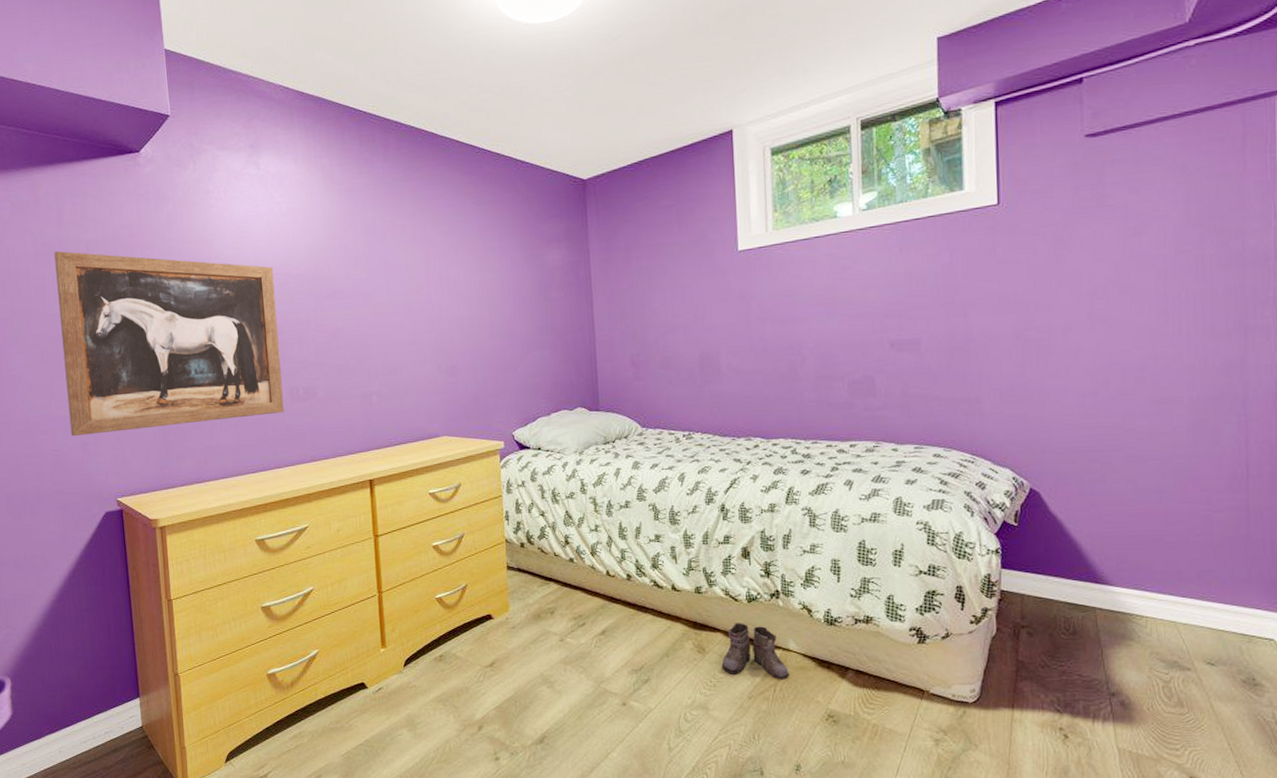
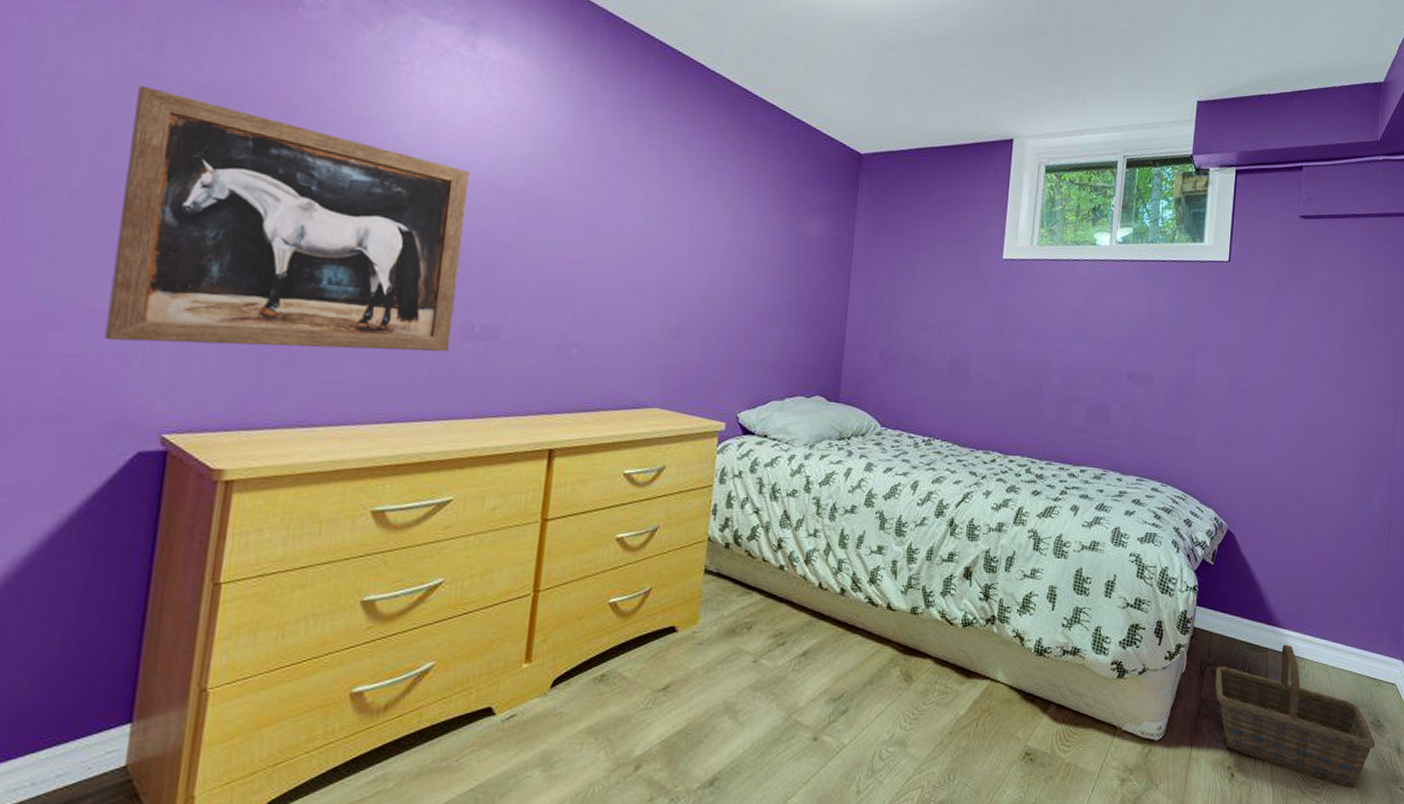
boots: present [719,623,789,680] -> none [926,649,994,713]
basket: none [1033,602,1252,751] -> present [1215,644,1376,789]

